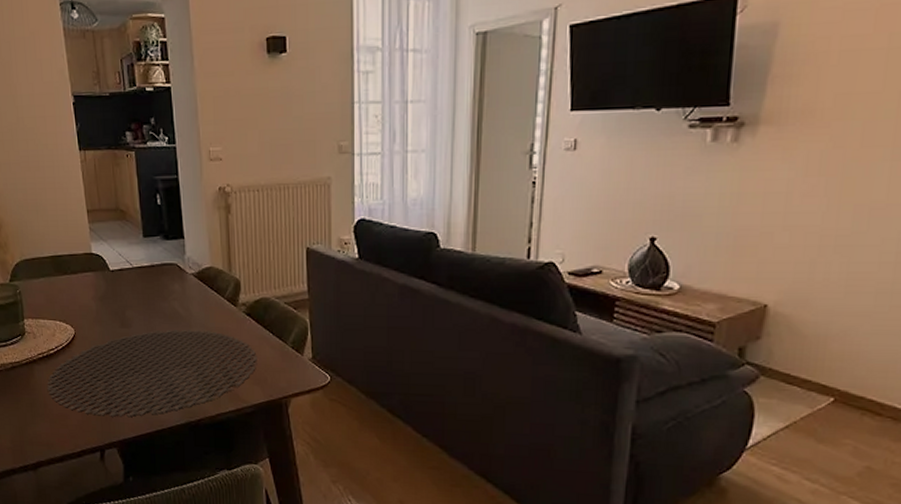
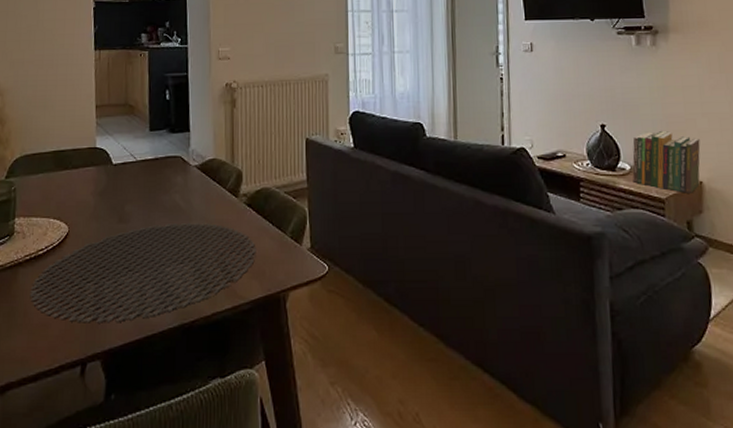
books: none [680,245,774,319] -> present [632,130,701,195]

